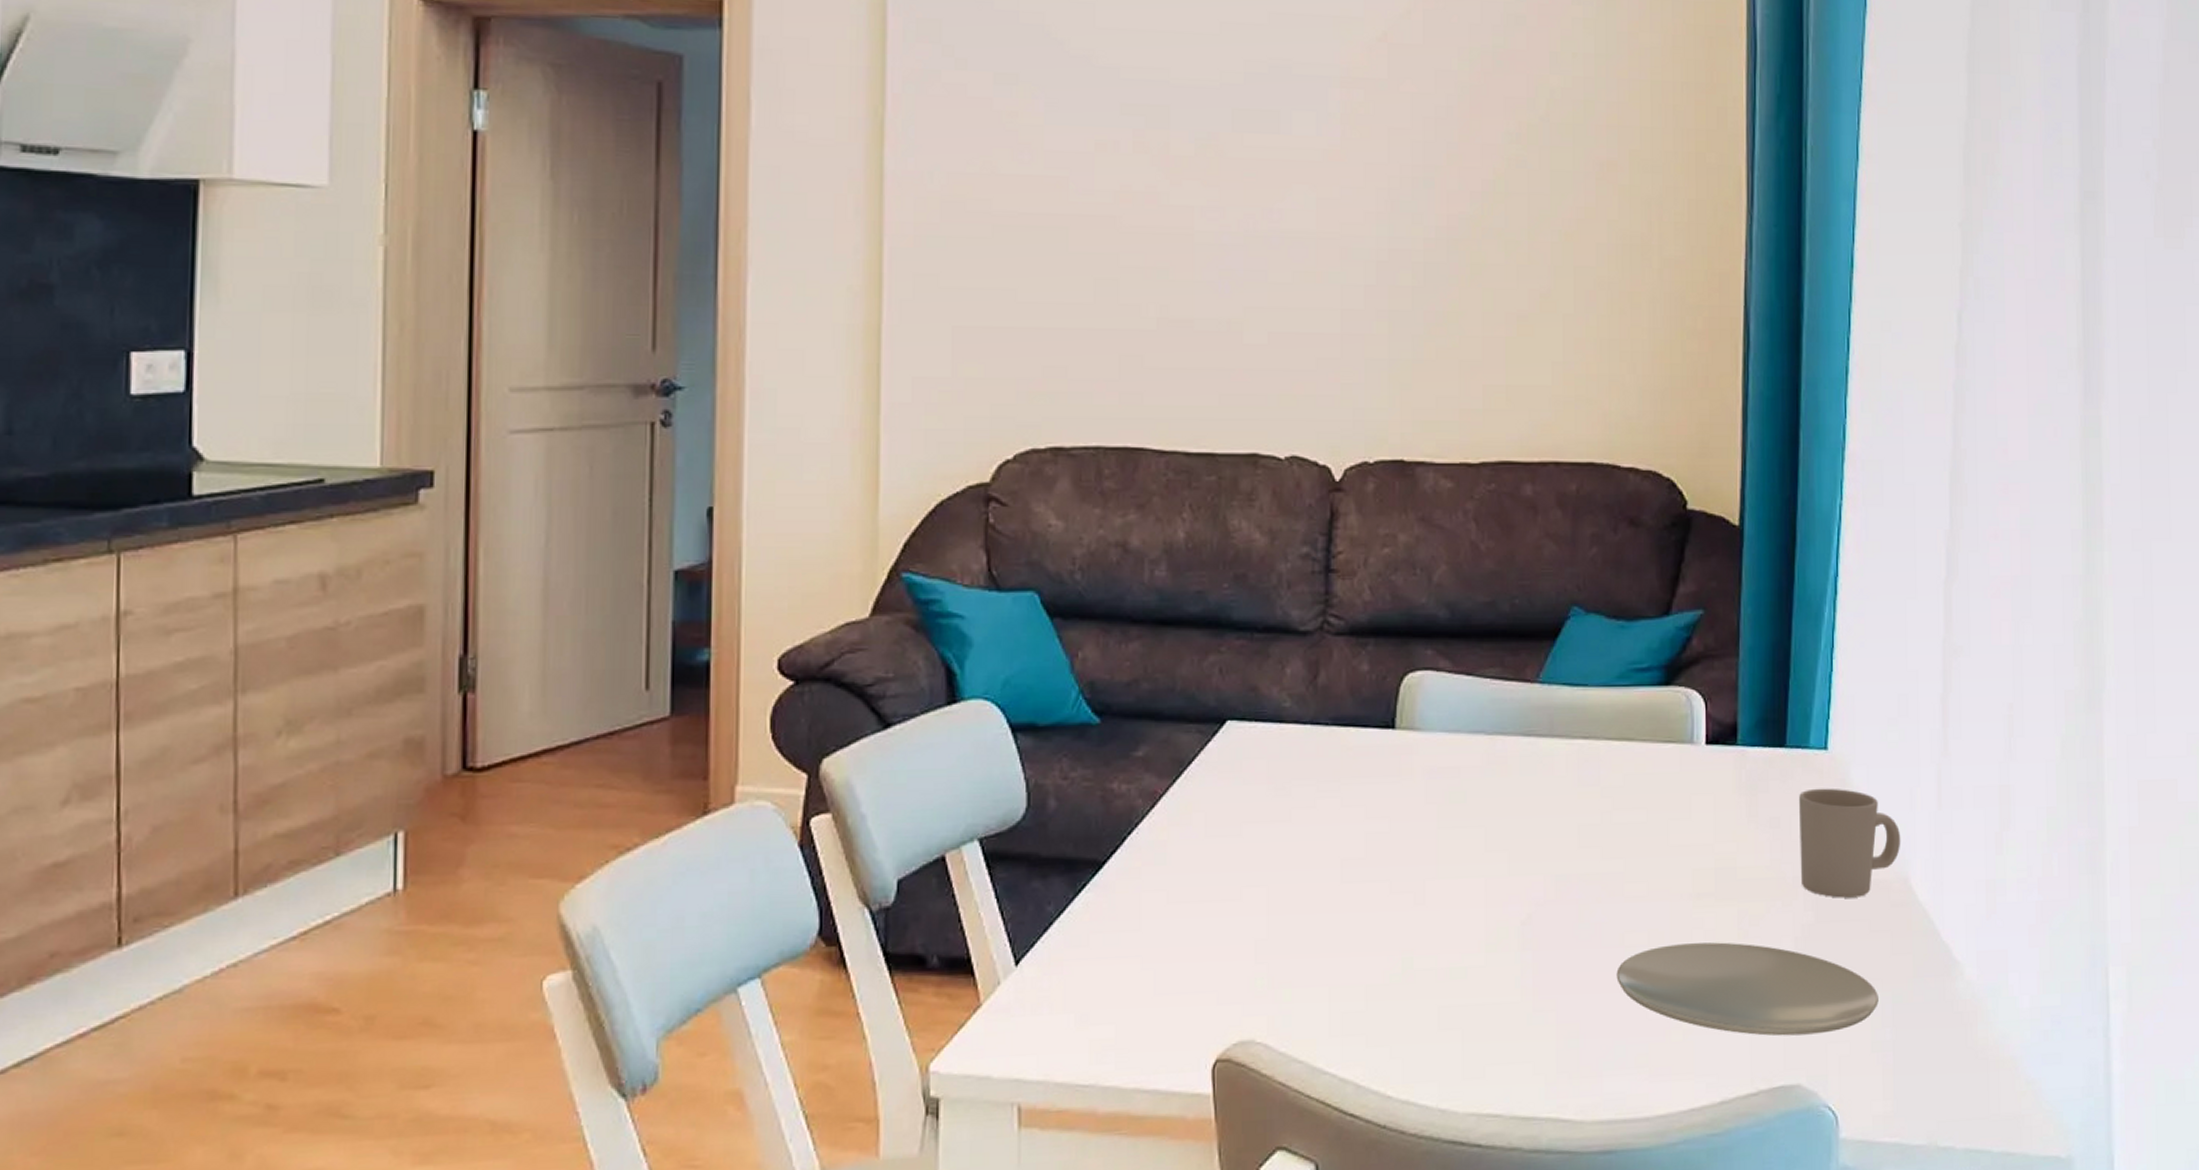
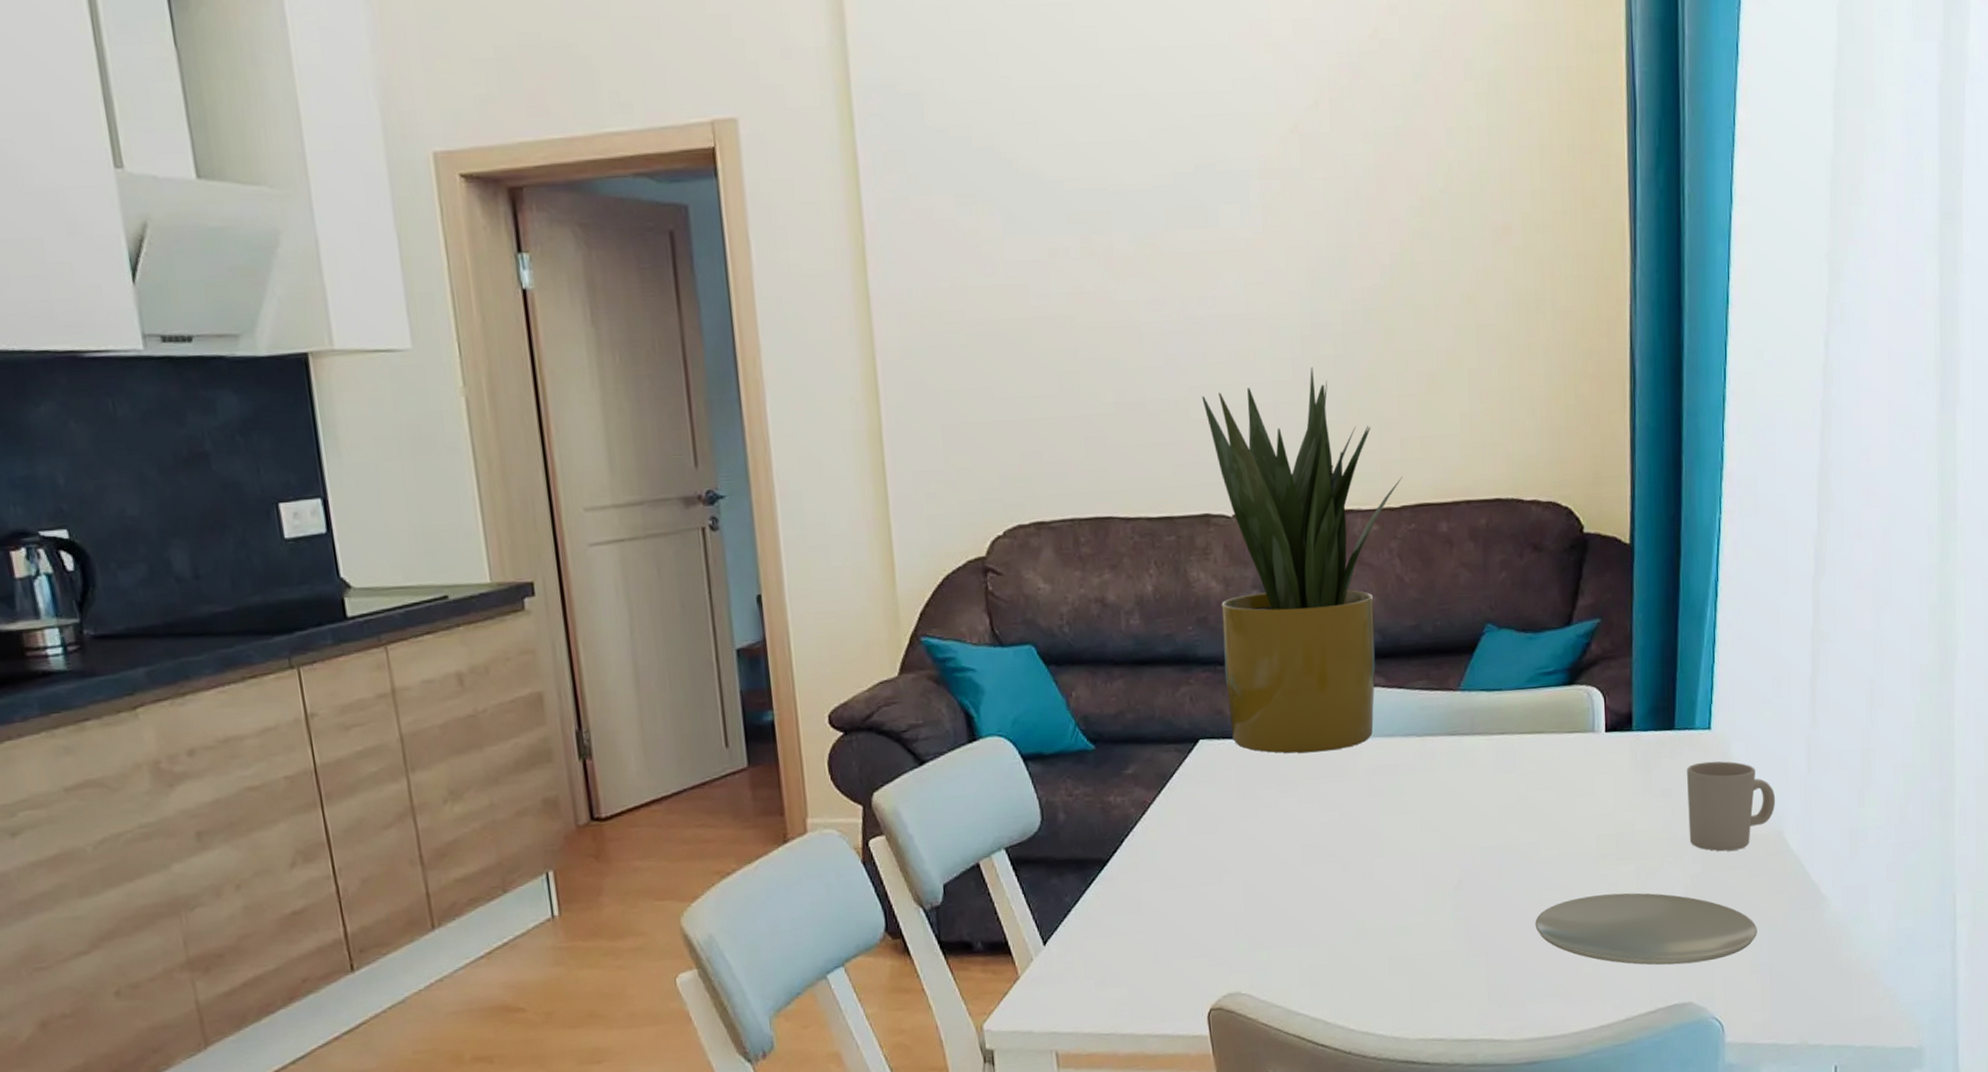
planter: none [1259,297,1484,746] -> present [1202,367,1403,754]

